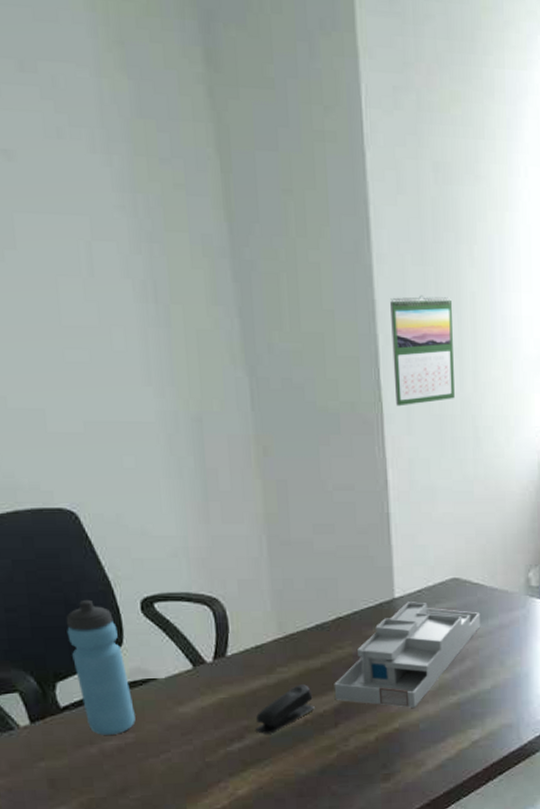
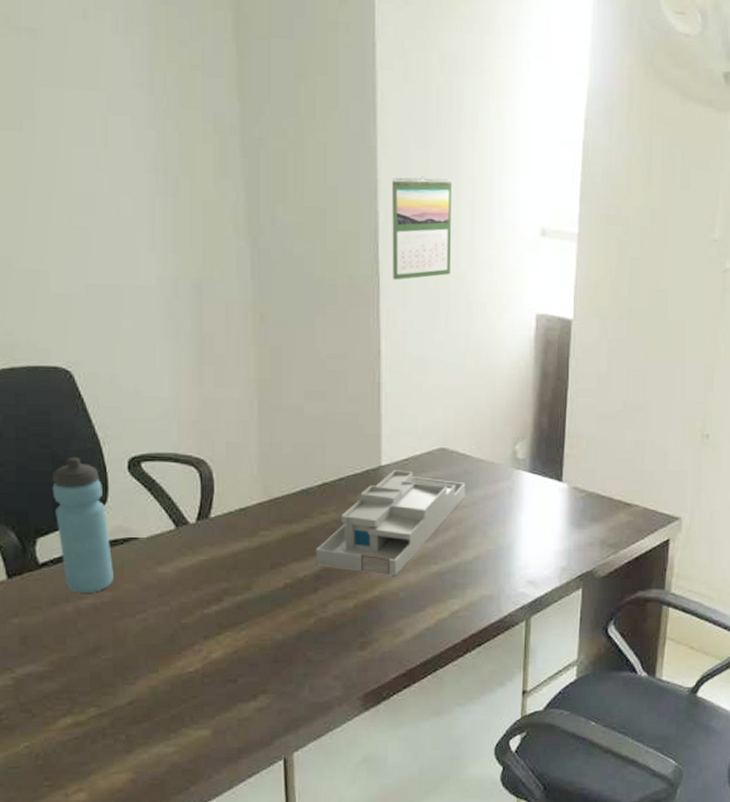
stapler: present [256,684,315,734] -> none [234,549,295,597]

